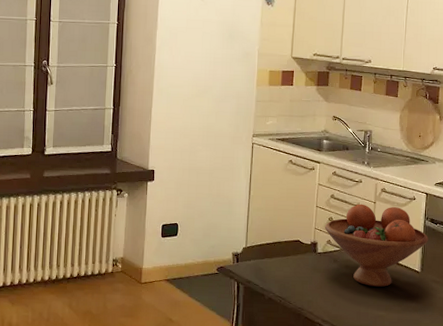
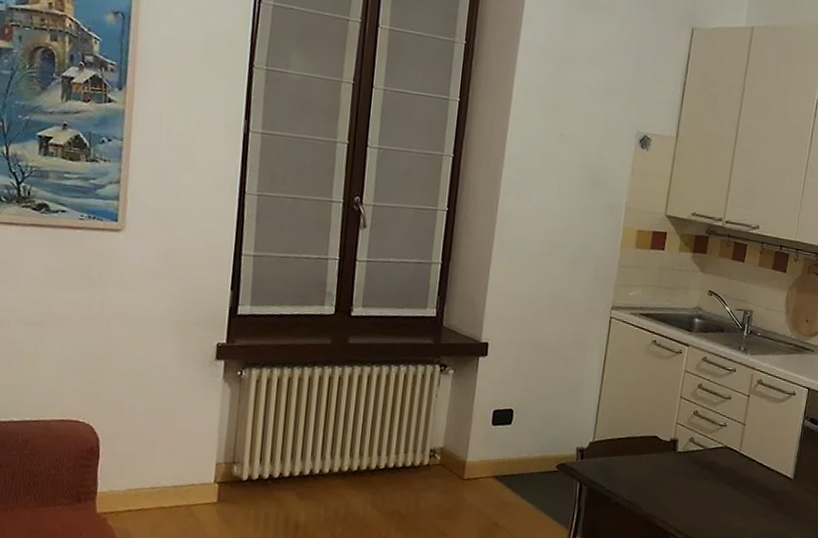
fruit bowl: present [324,204,428,287] -> none [687,396,806,495]

